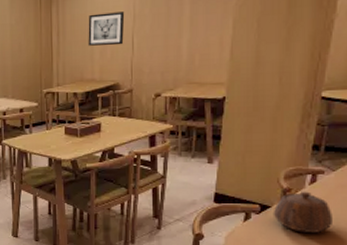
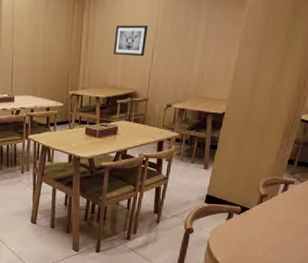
teapot: present [273,191,332,233] -> none [250,197,296,232]

